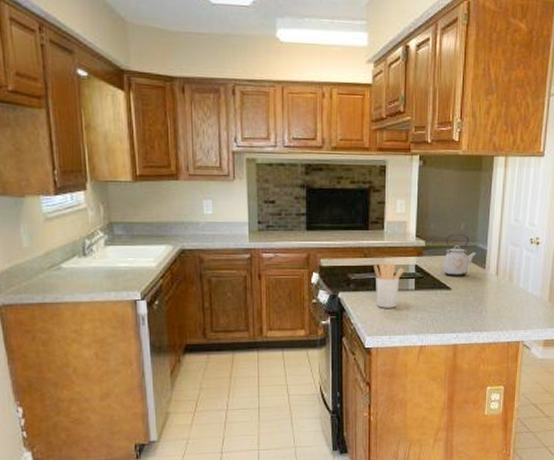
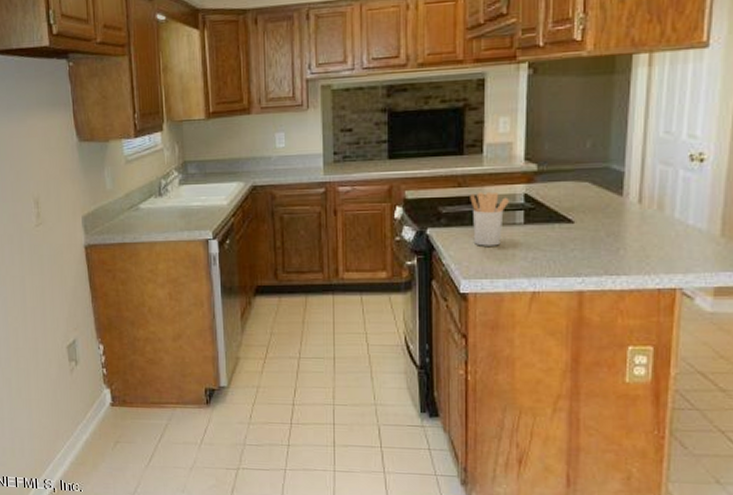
kettle: present [443,234,476,276] -> none [562,154,609,206]

